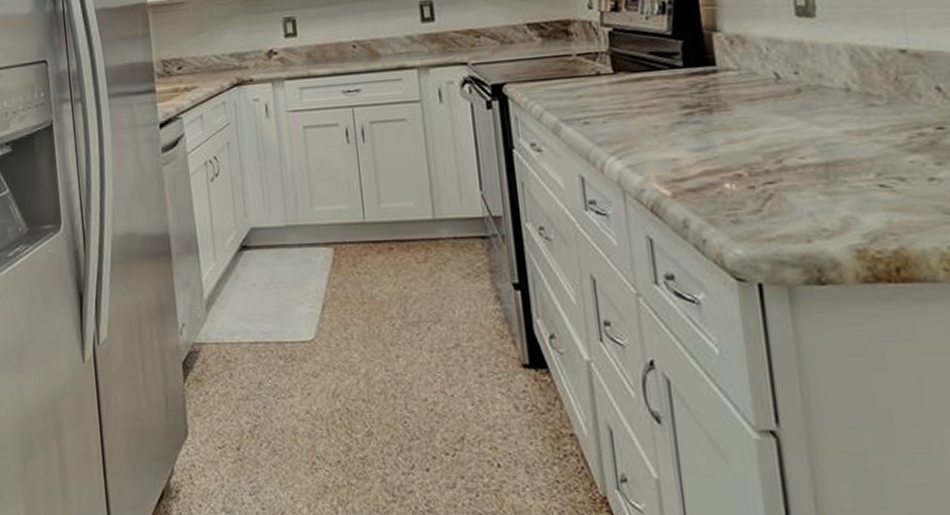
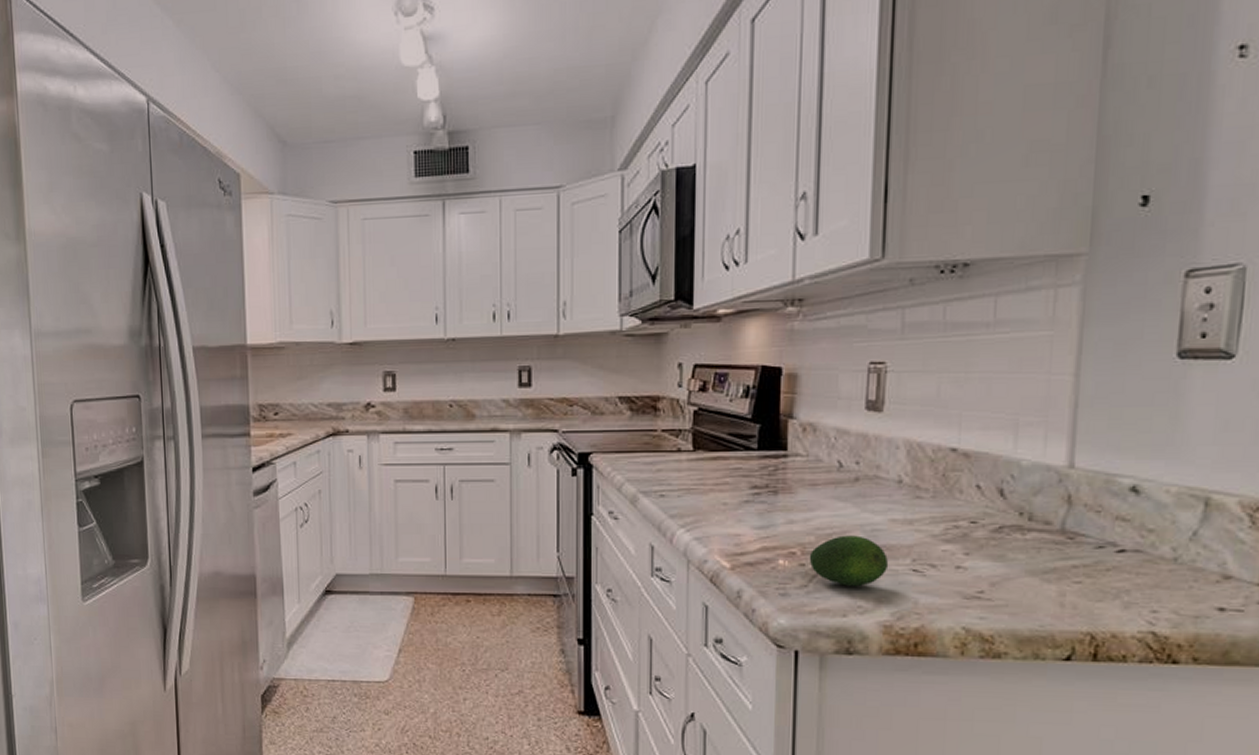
fruit: none [757,151,851,208] -> present [809,535,889,586]

